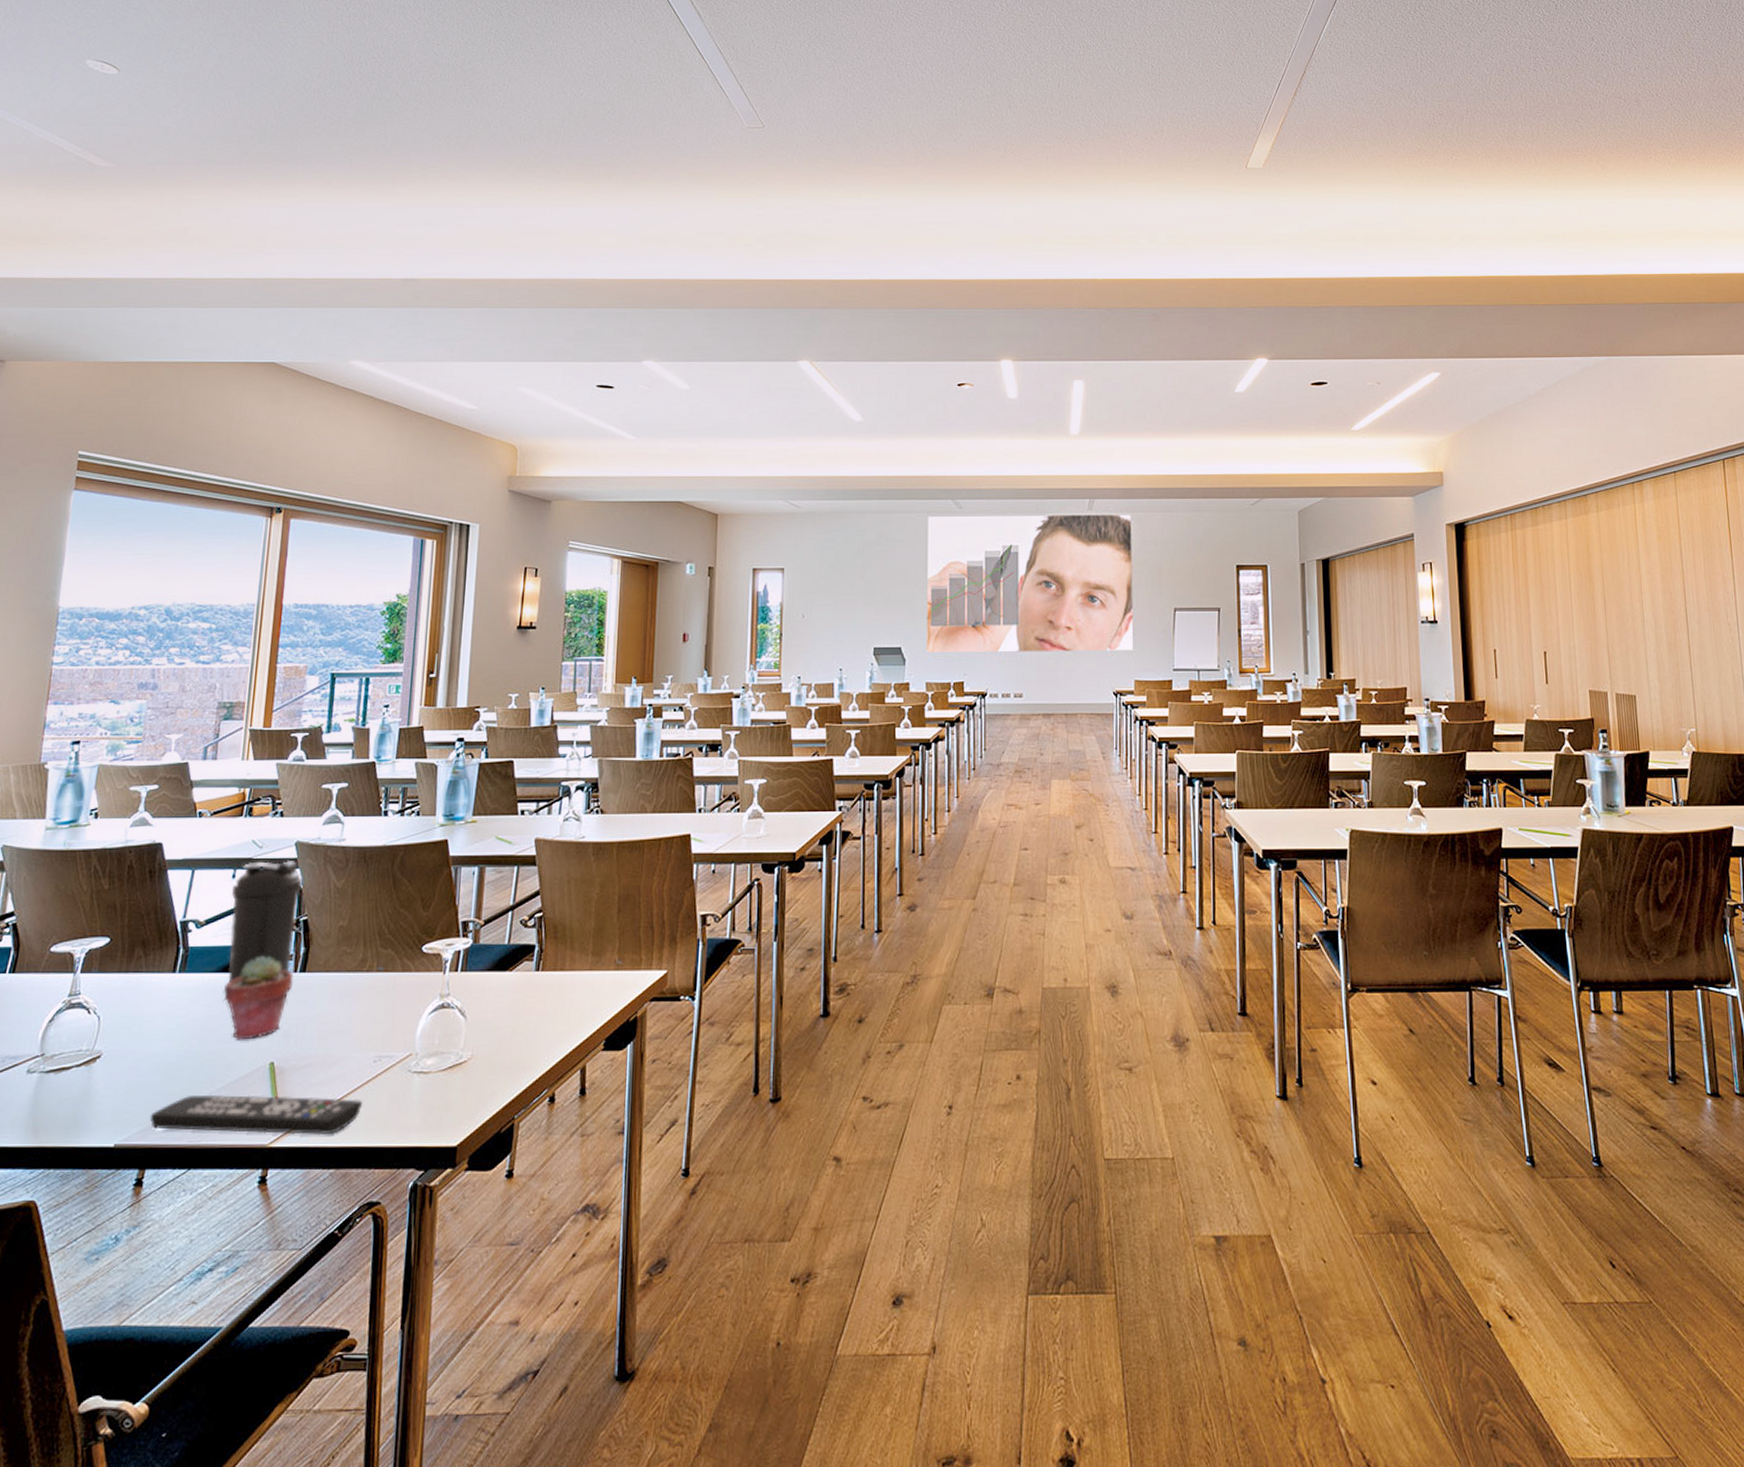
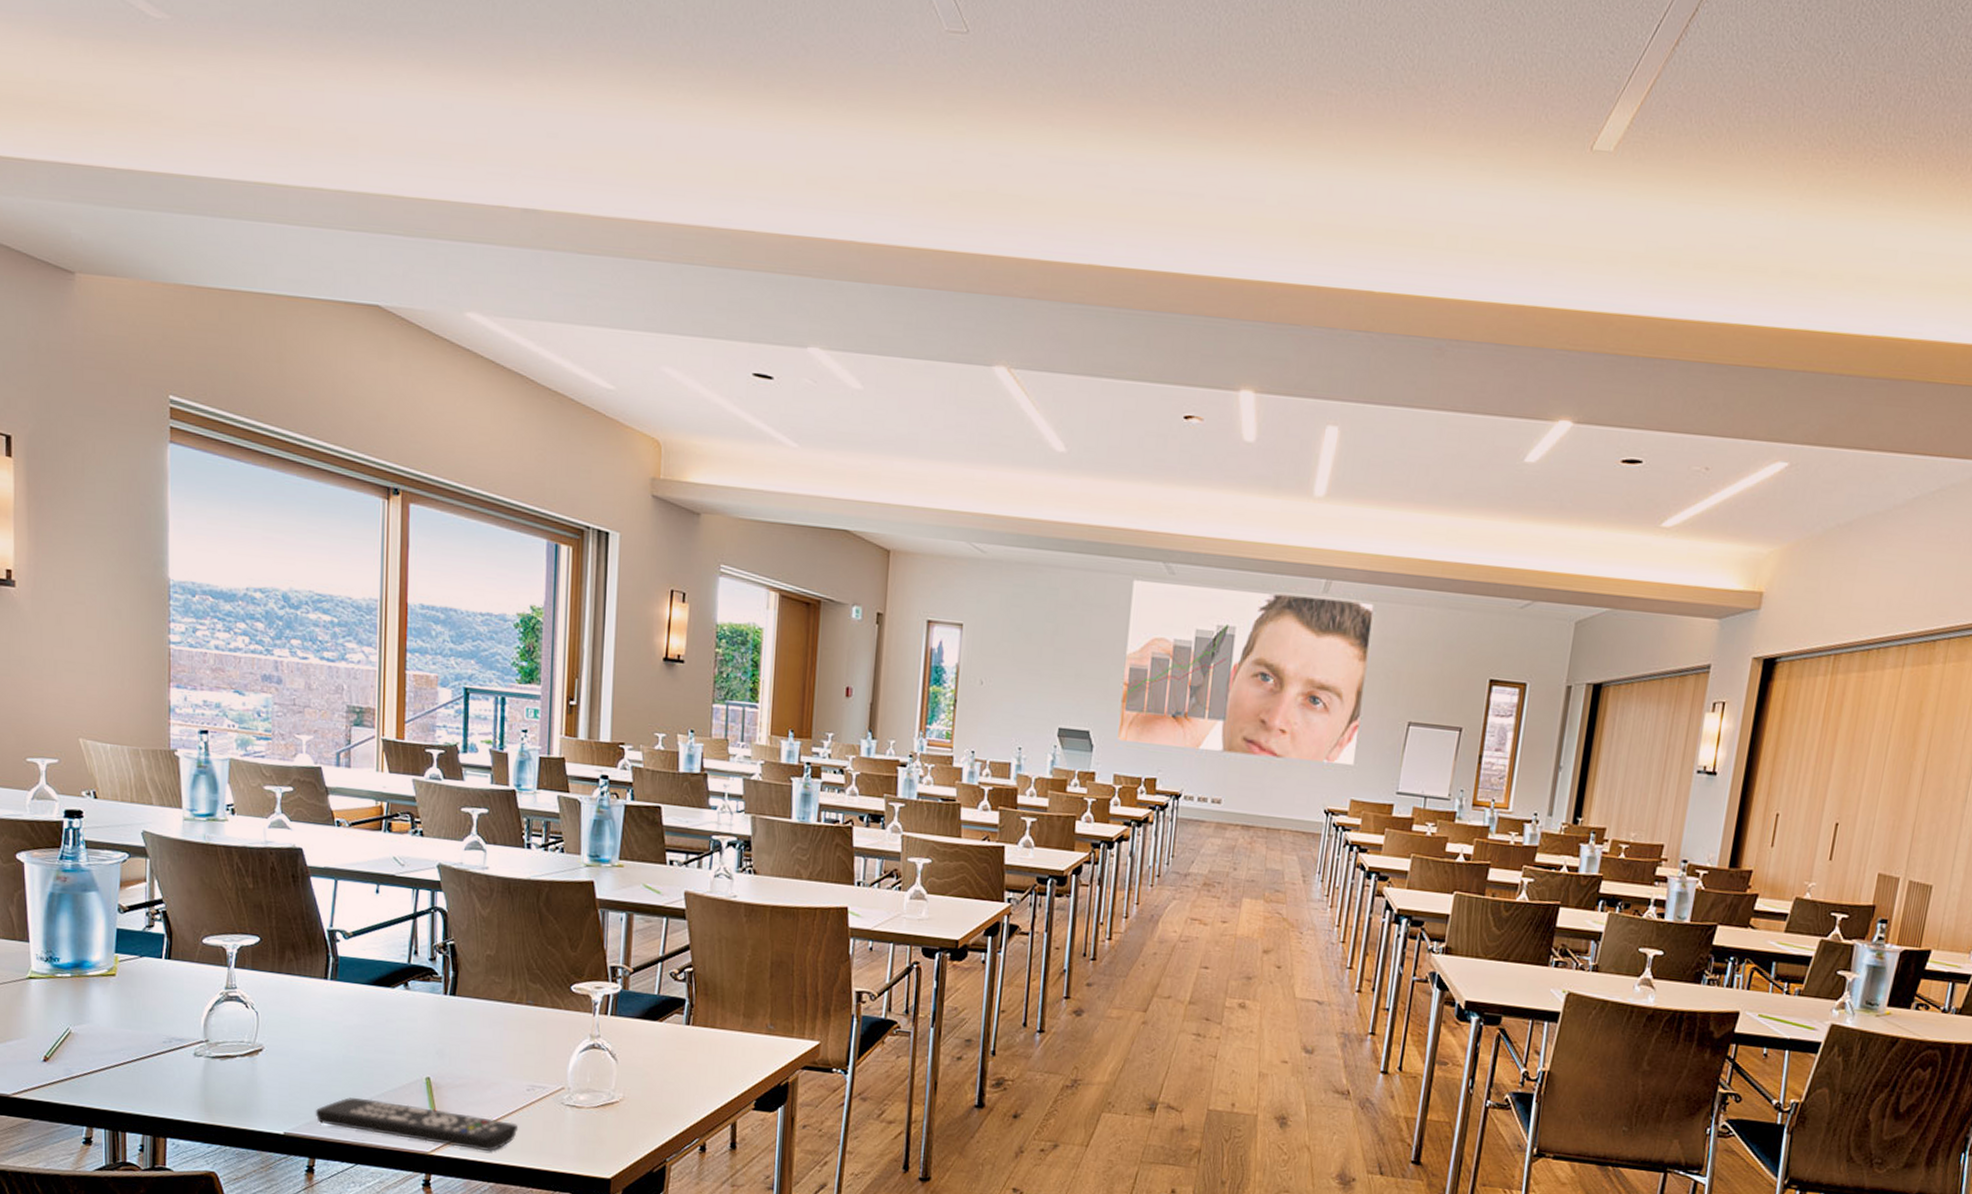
potted succulent: present [223,955,294,1040] -> none [375,974,444,1053]
water bottle: present [228,861,302,982] -> none [377,879,447,996]

